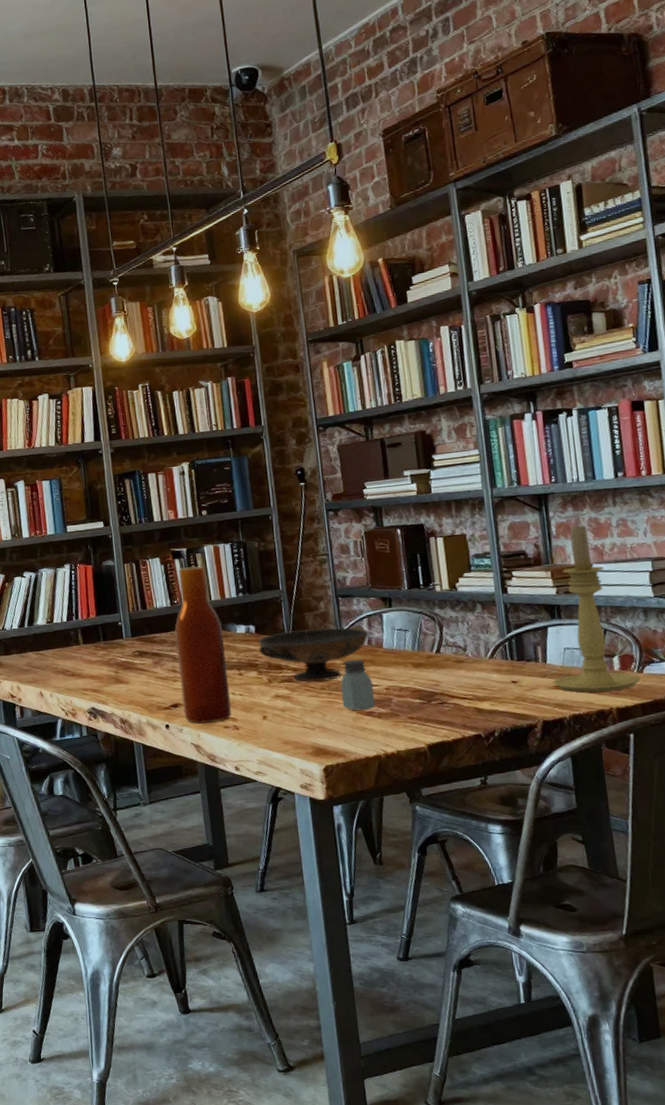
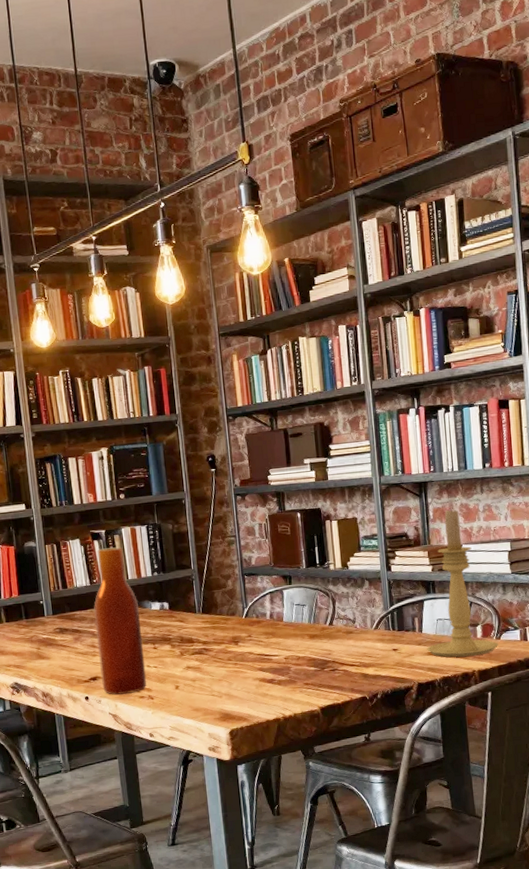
decorative bowl: present [258,624,369,682] -> none [171,600,271,654]
saltshaker: present [340,659,376,711] -> none [245,632,276,679]

